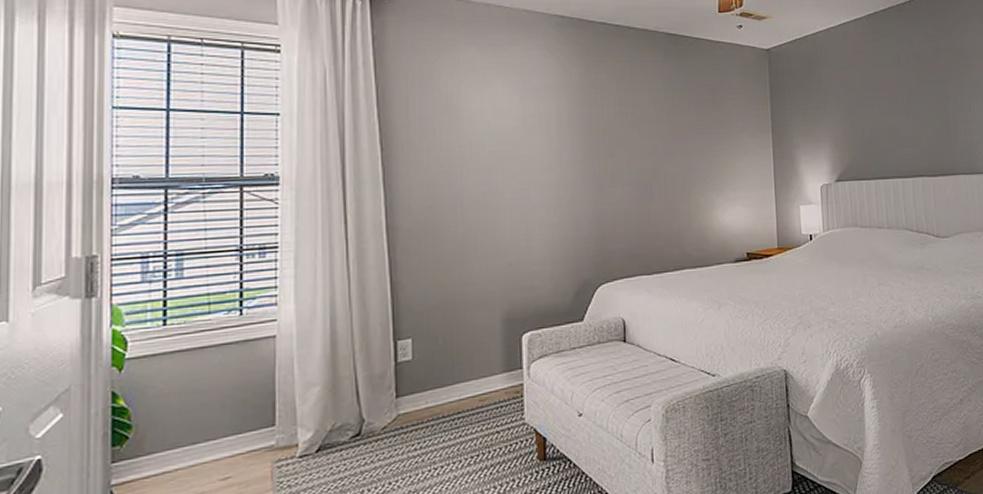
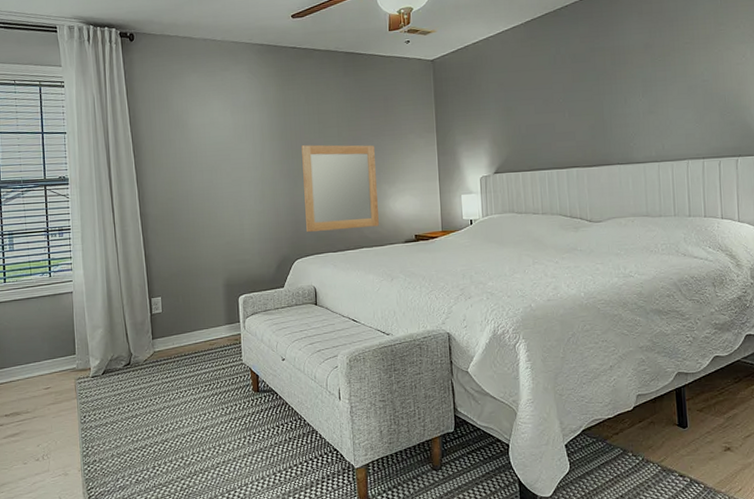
home mirror: none [610,142,704,249] -> present [301,144,379,232]

